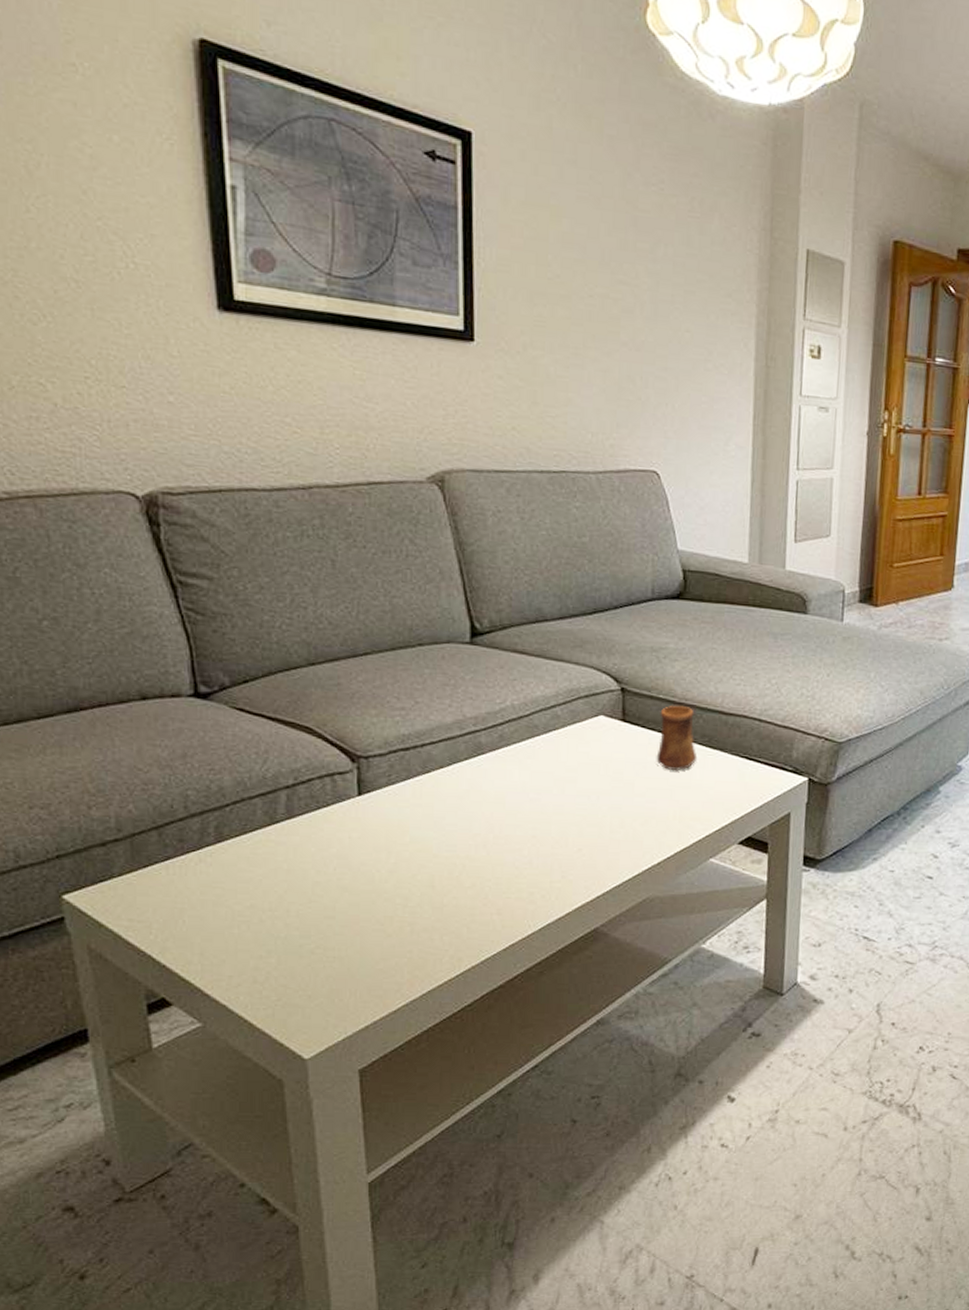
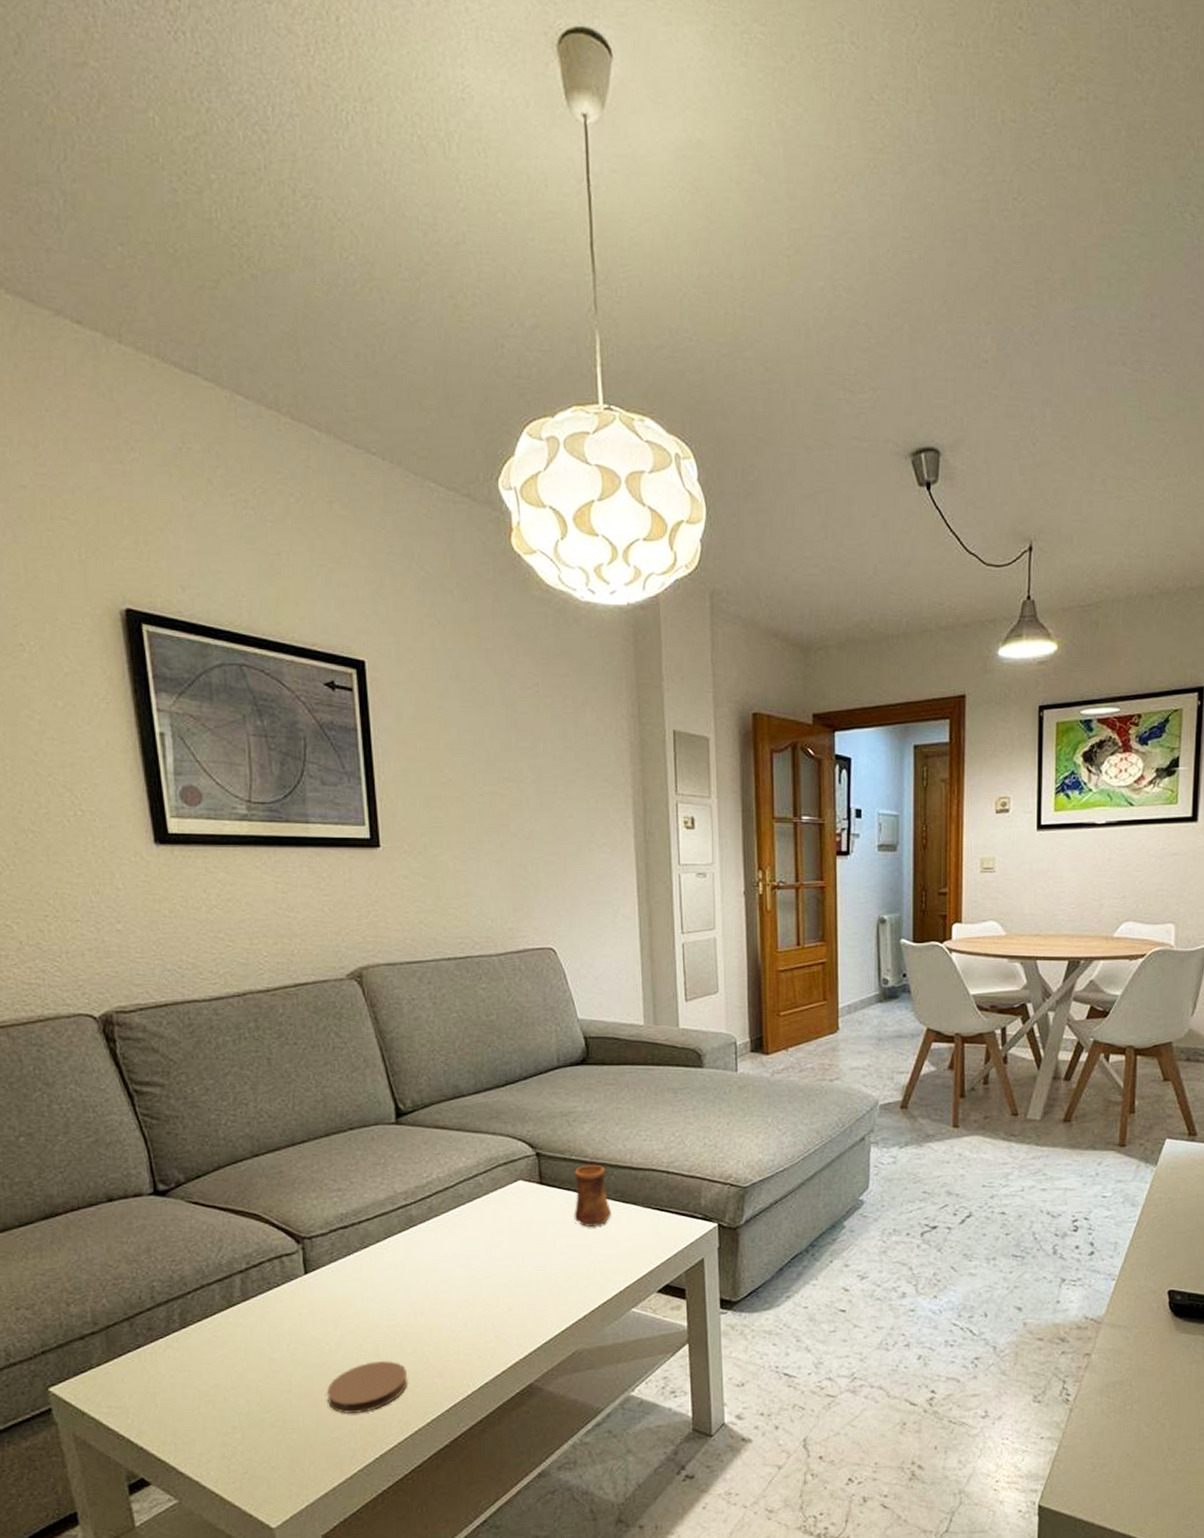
coaster: none [373,893,464,946] -> present [326,1361,408,1414]

